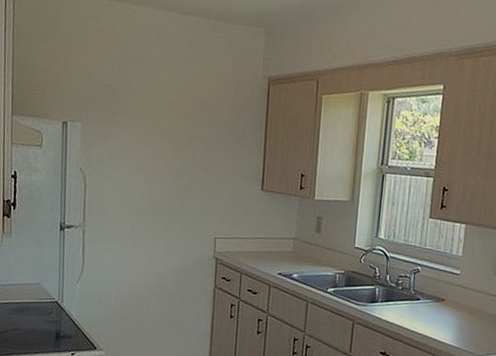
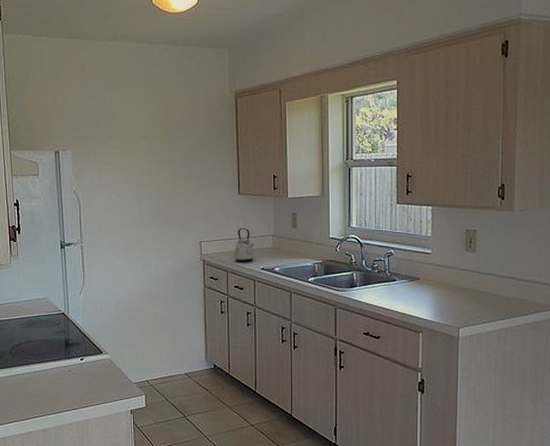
kettle: none [250,227,273,265] -> present [234,228,255,262]

